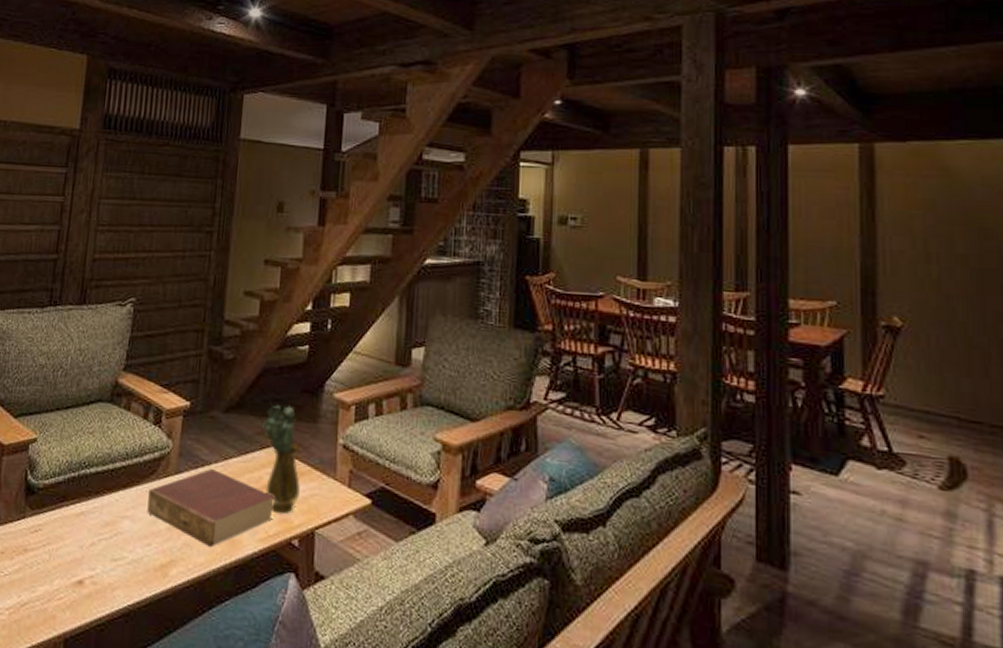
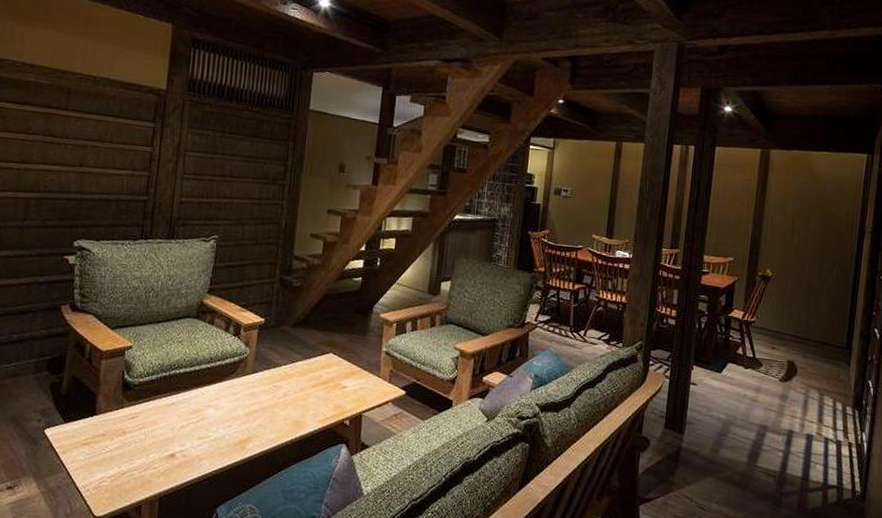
book: present [147,468,274,547] -> none [228,369,331,427]
vase: present [263,401,300,515] -> none [323,319,352,403]

